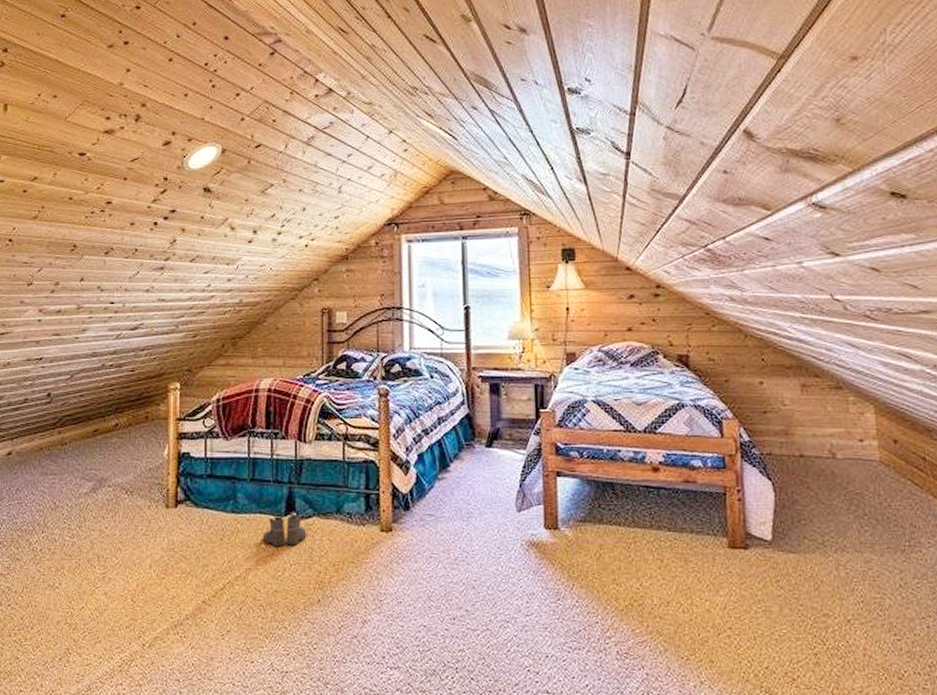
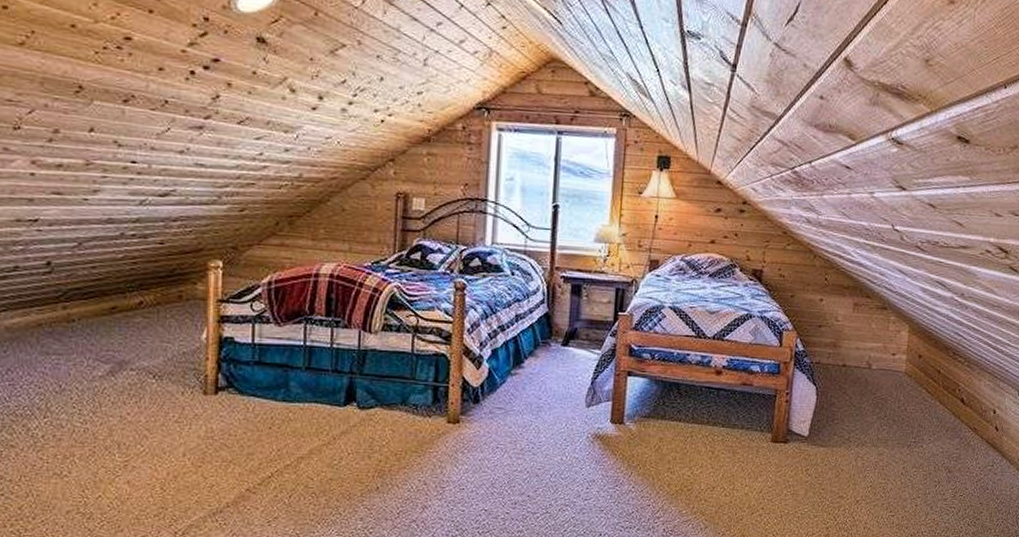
boots: present [262,515,307,547] -> none [317,405,368,437]

